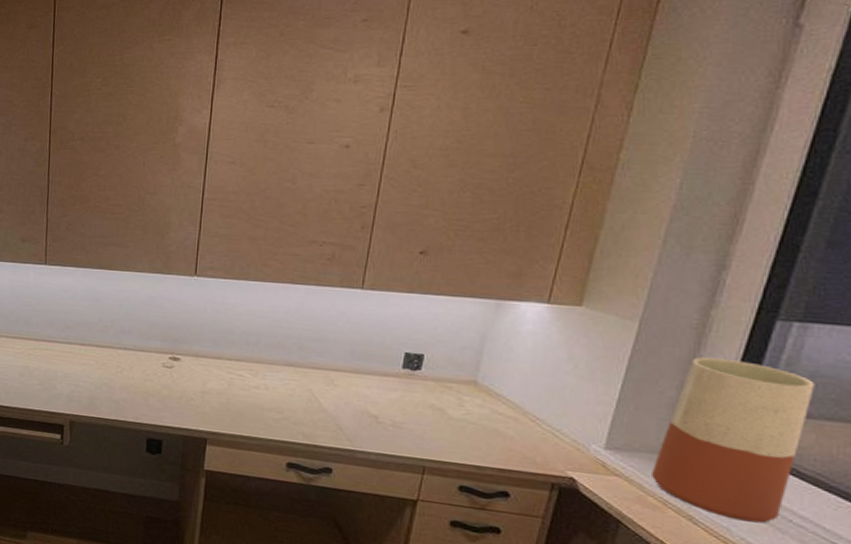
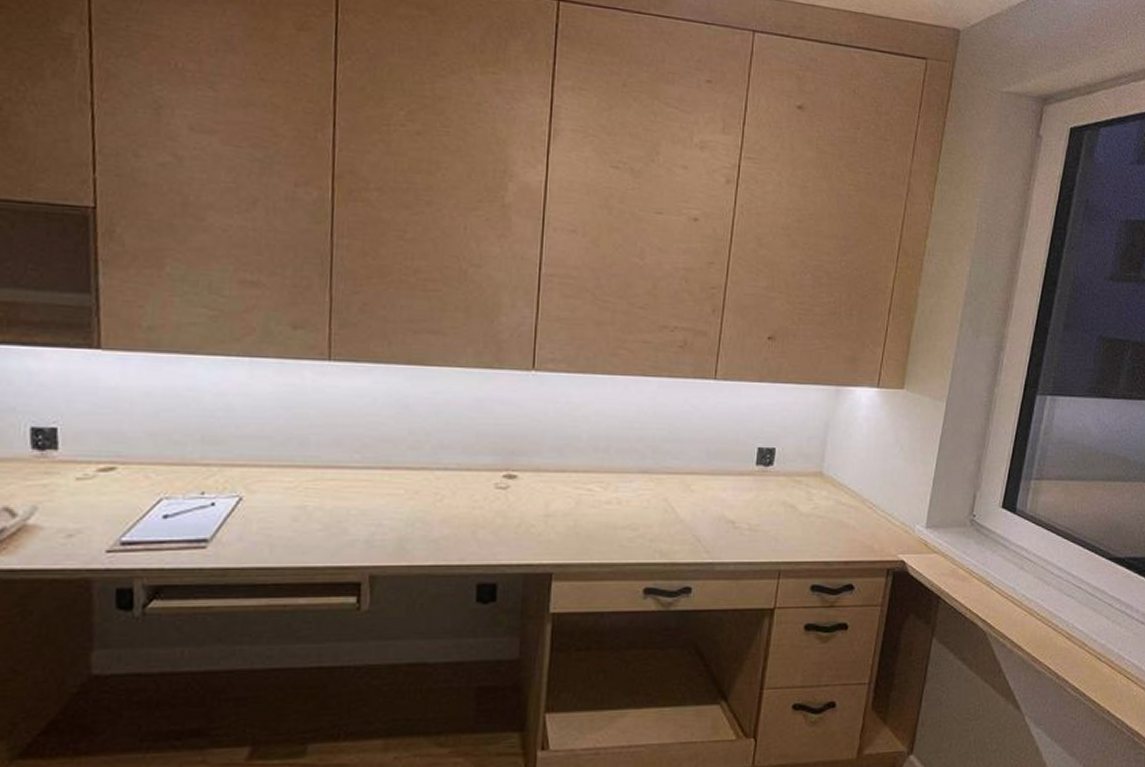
vase: present [650,356,815,523] -> none [960,431,1062,579]

